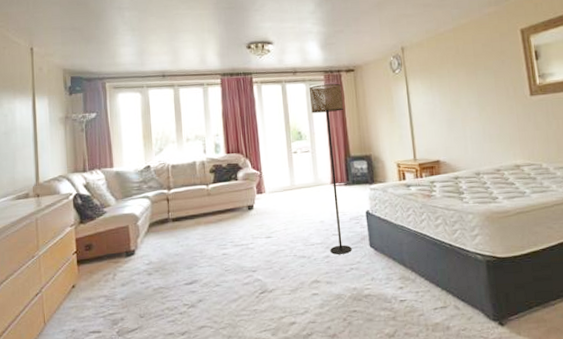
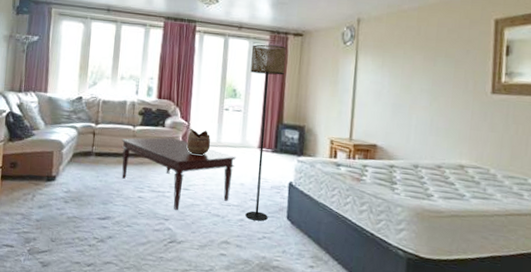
coffee table: none [197,189,312,261] -> present [121,137,237,211]
ceramic pot: none [261,176,286,202] -> present [187,128,211,155]

